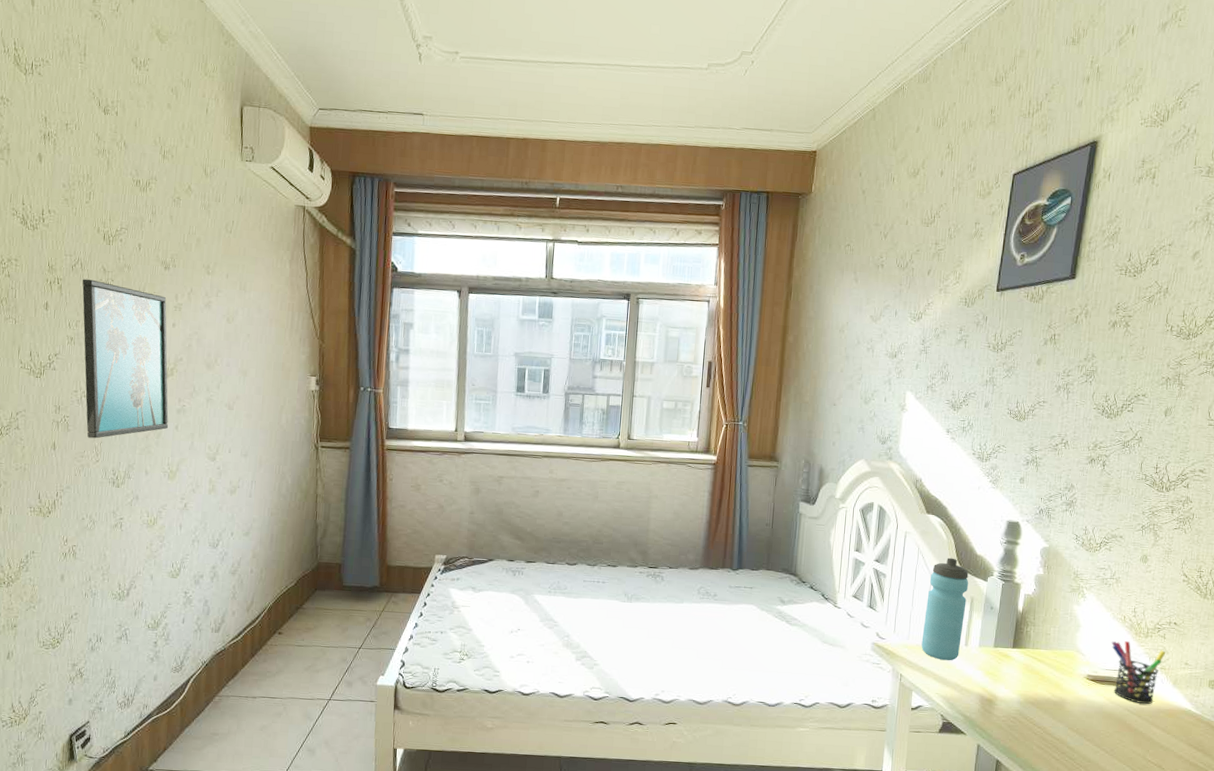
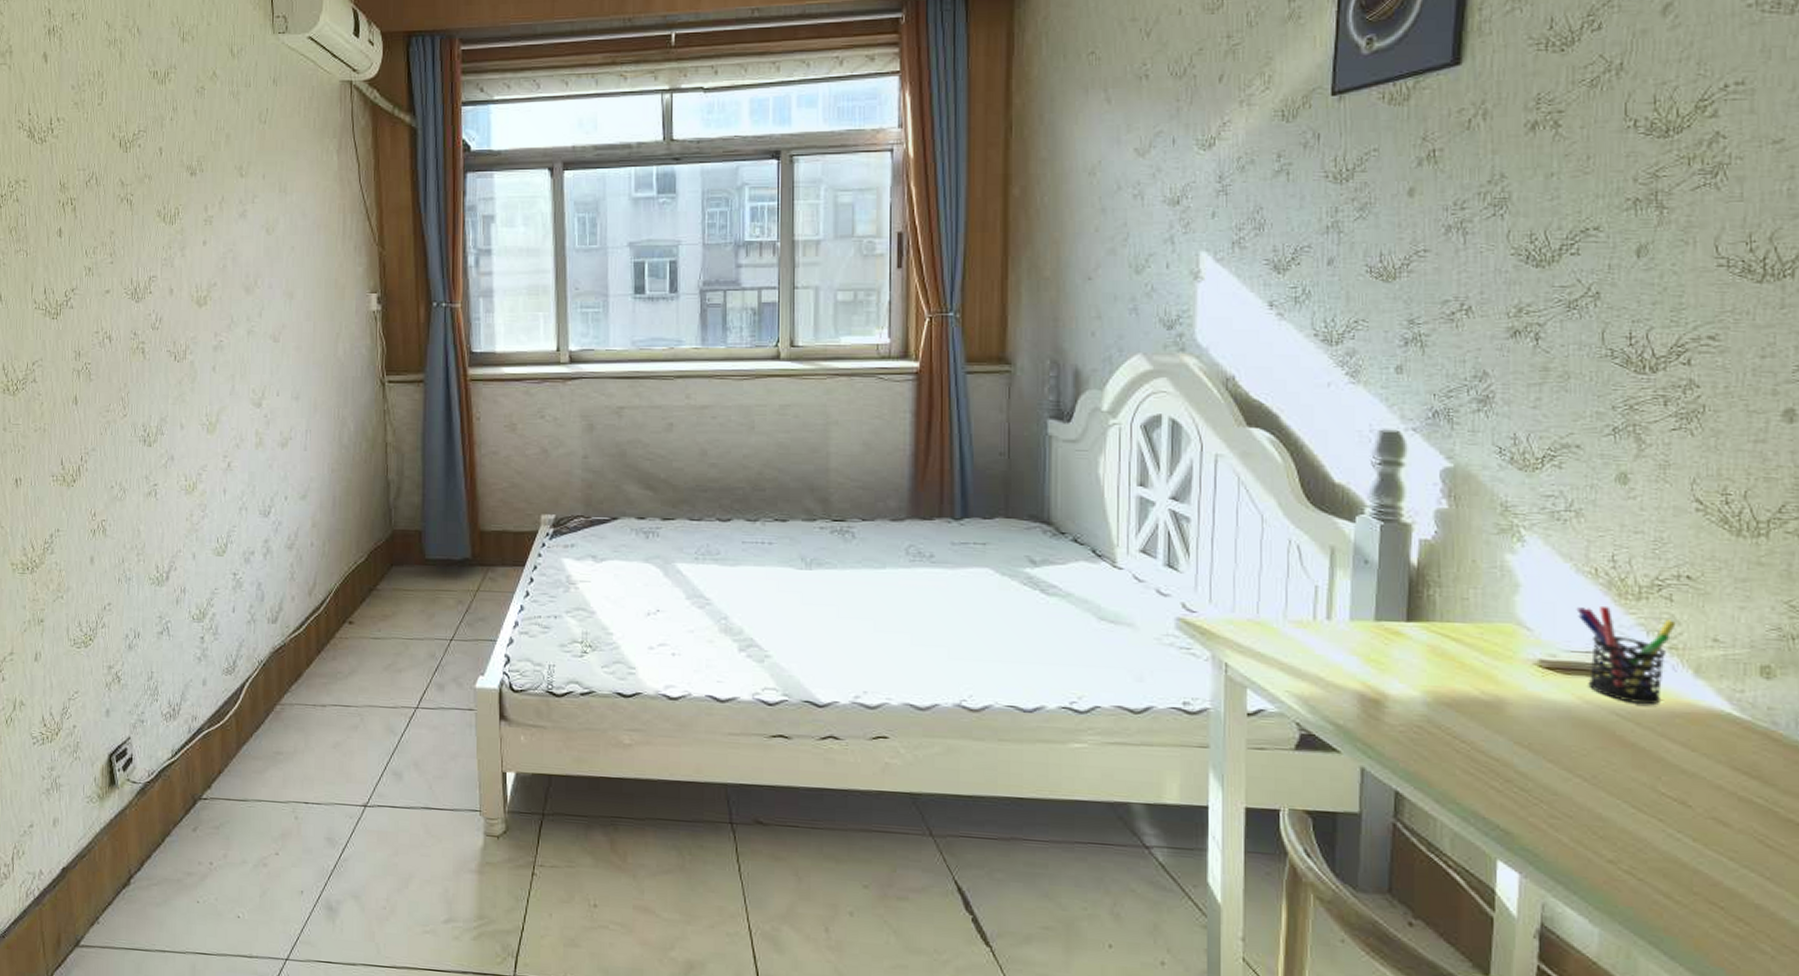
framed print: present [82,279,169,439] -> none [98,196,204,388]
water bottle: present [921,557,969,661] -> none [1255,489,1325,643]

